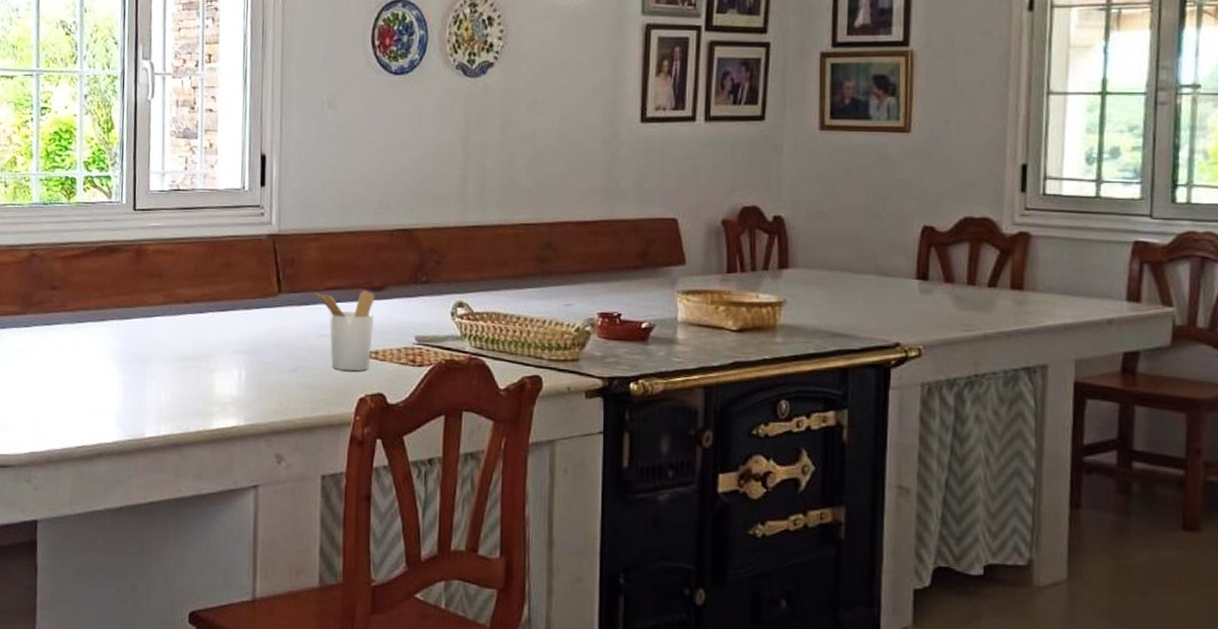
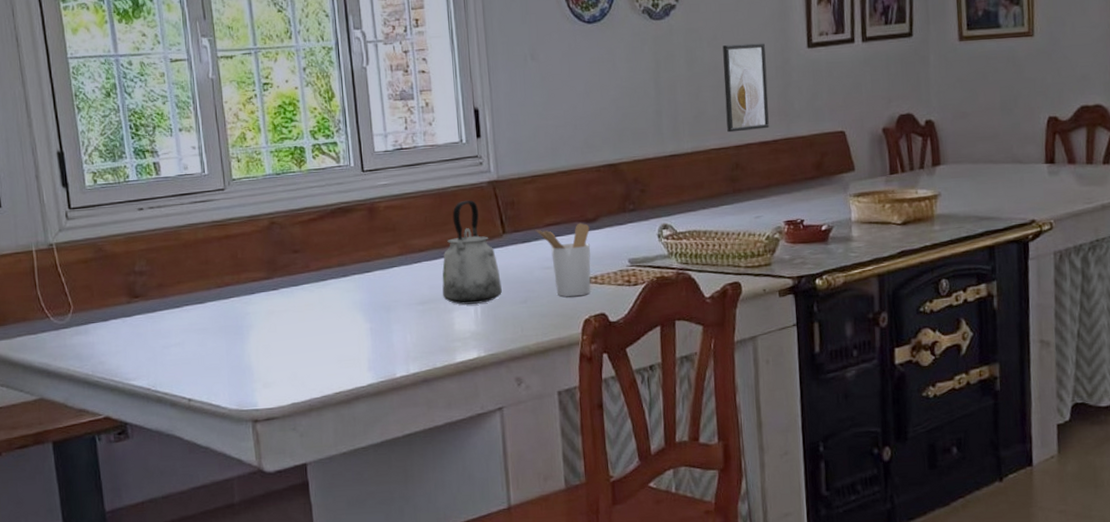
kettle: none [206,253,271,367] -> present [442,200,502,305]
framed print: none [541,111,593,208] -> present [723,43,769,133]

